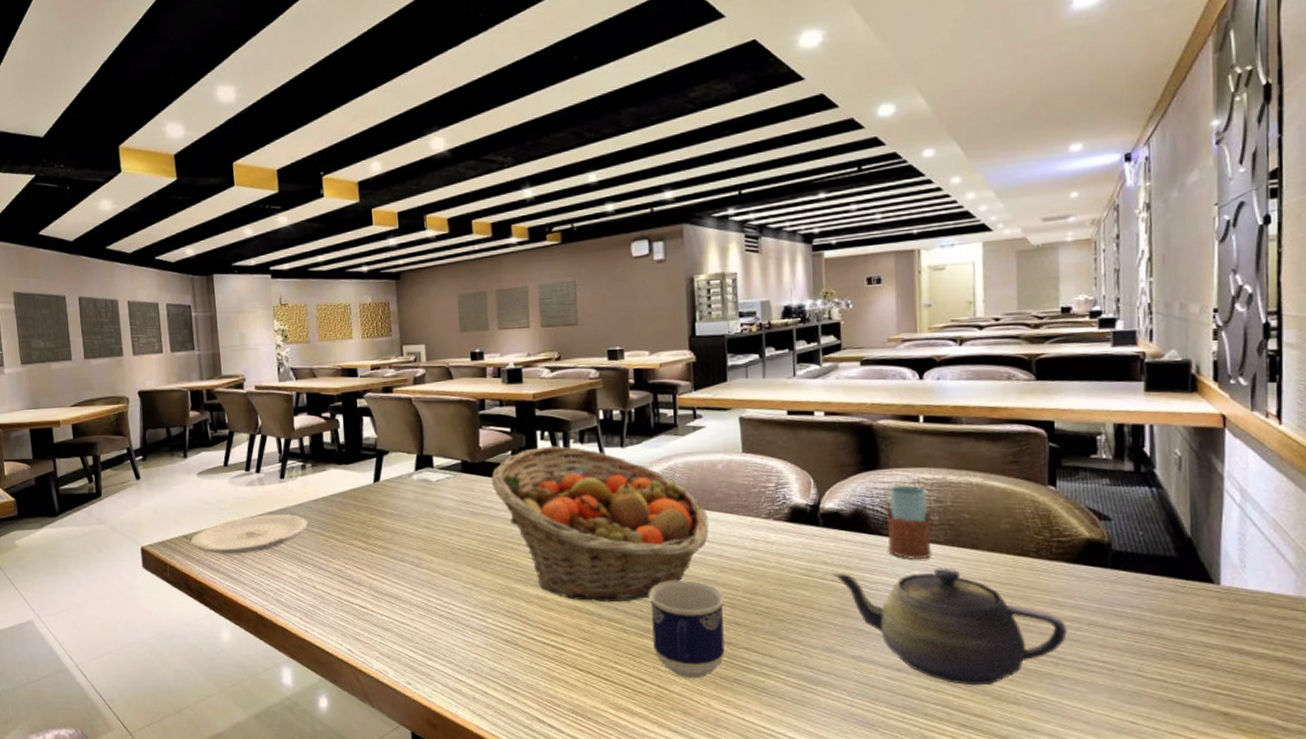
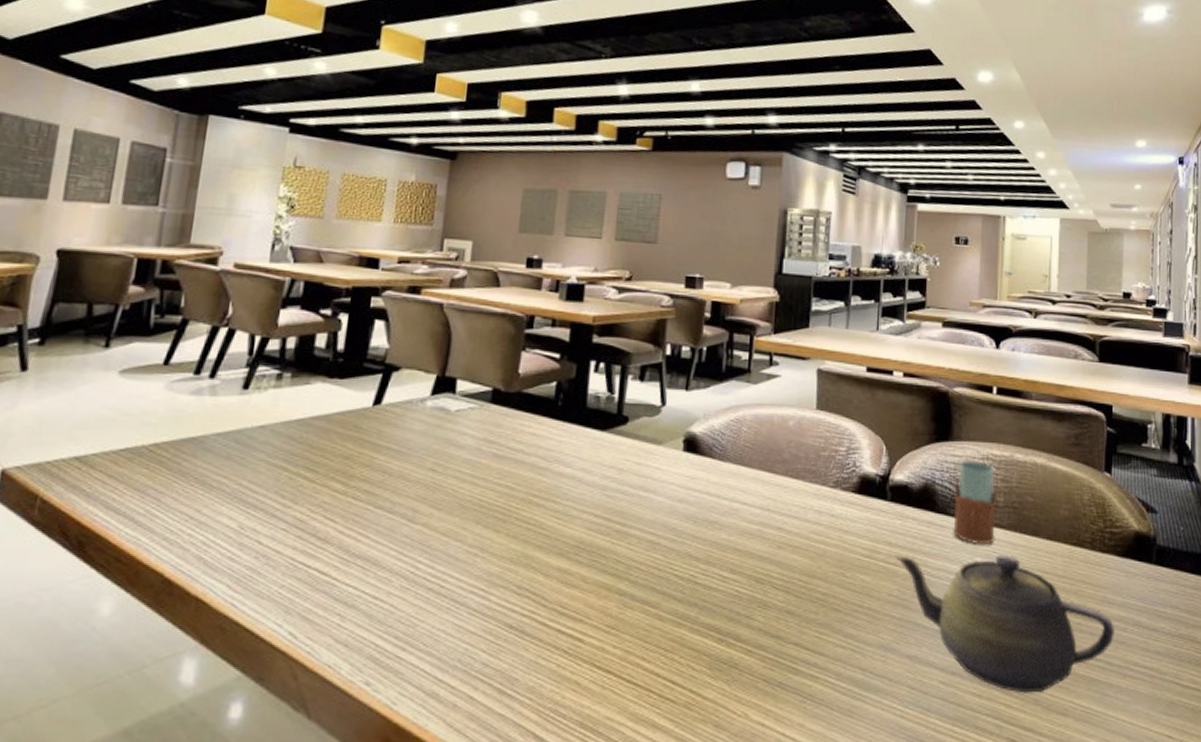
plate: present [190,514,308,554] -> none [84,436,269,489]
fruit basket: present [490,445,709,602] -> none [525,380,772,579]
cup: present [648,580,725,679] -> none [691,556,779,682]

